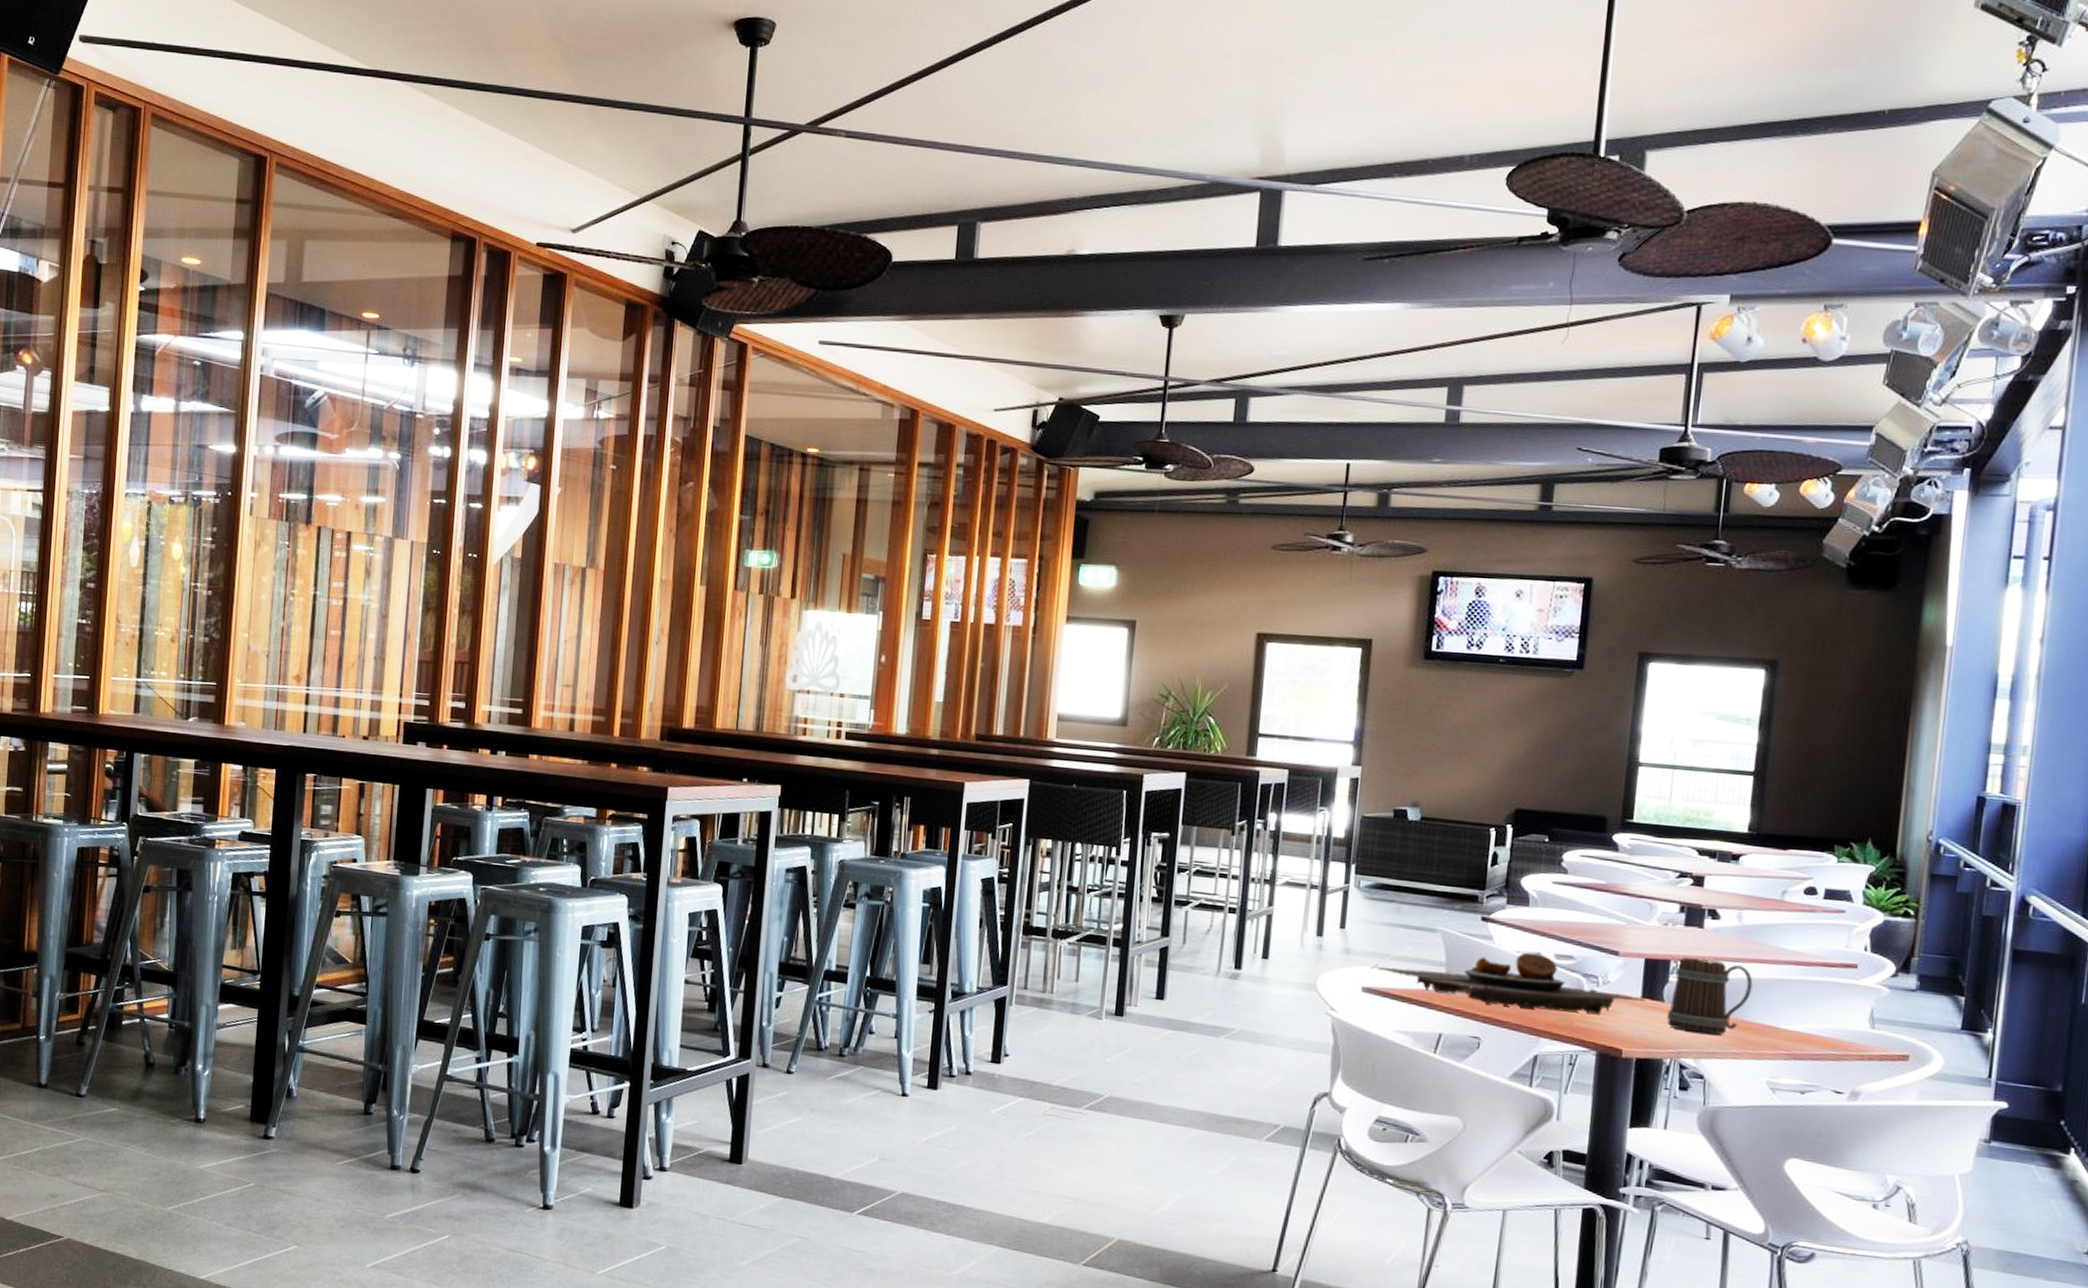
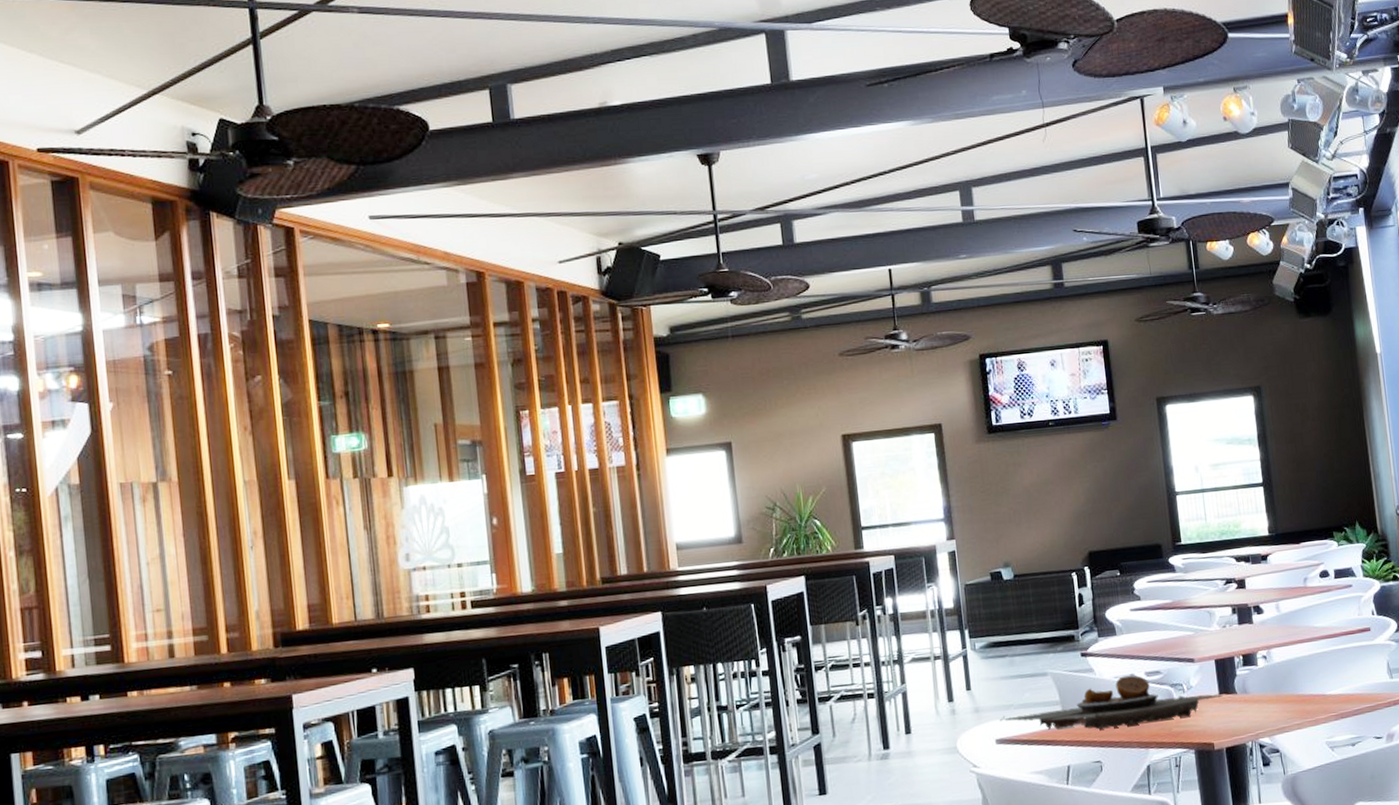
beer mug: present [1666,957,1753,1035] -> none [1240,649,1300,715]

